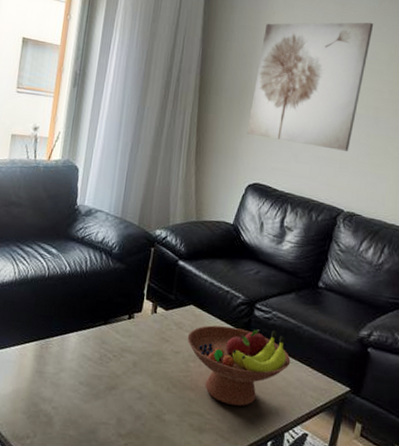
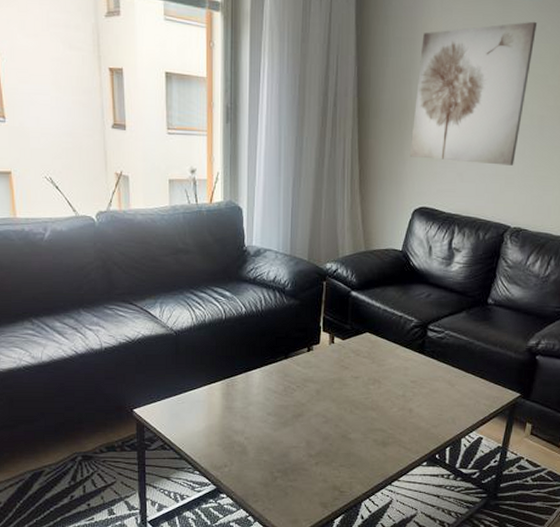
fruit bowl: present [187,325,291,406] -> none [365,348,464,419]

